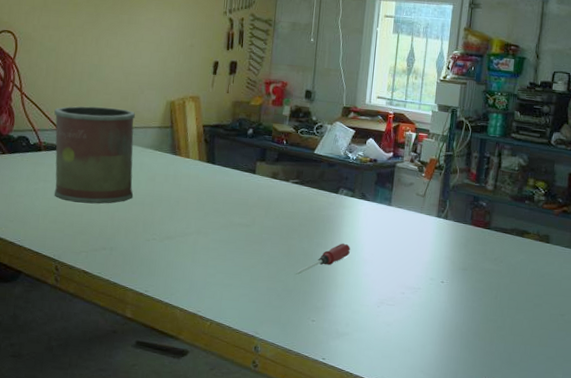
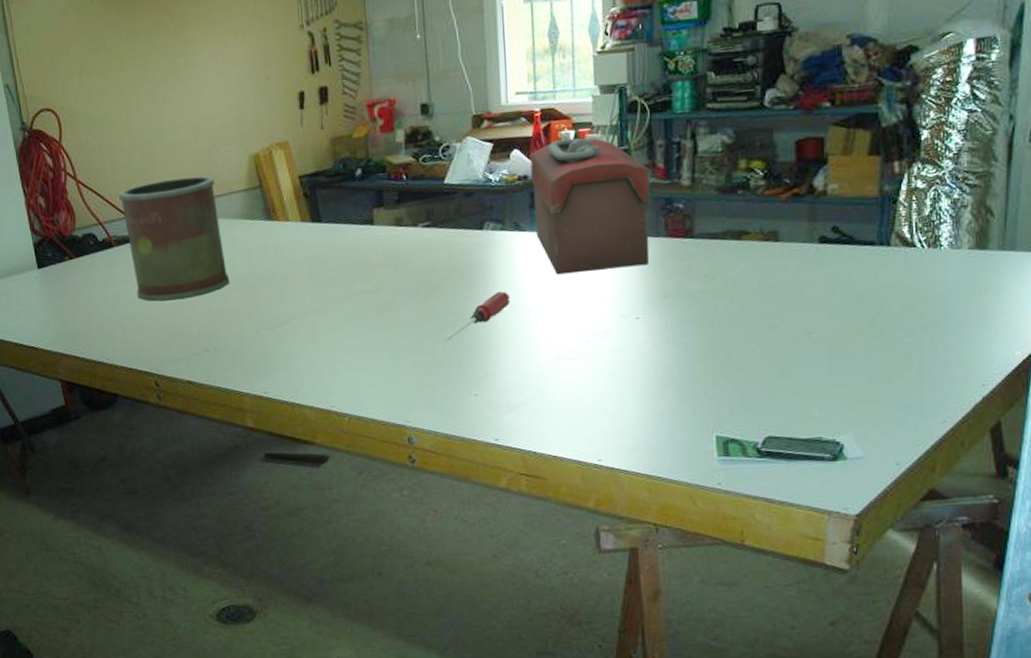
toolbox: none [377,138,465,243] -> present [530,138,650,275]

